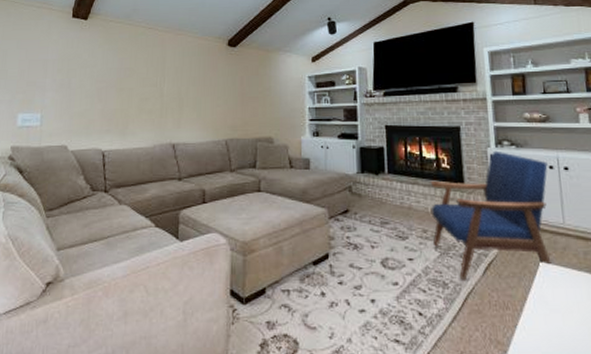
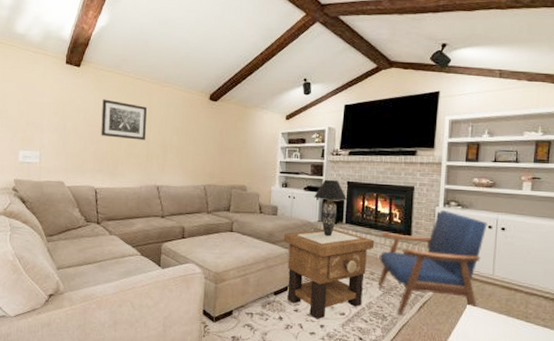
wall art: none [109,52,160,94] -> present [101,99,147,140]
side table: none [319,180,424,293] -> present [283,229,375,320]
table lamp: none [350,124,386,190] -> present [314,179,347,237]

